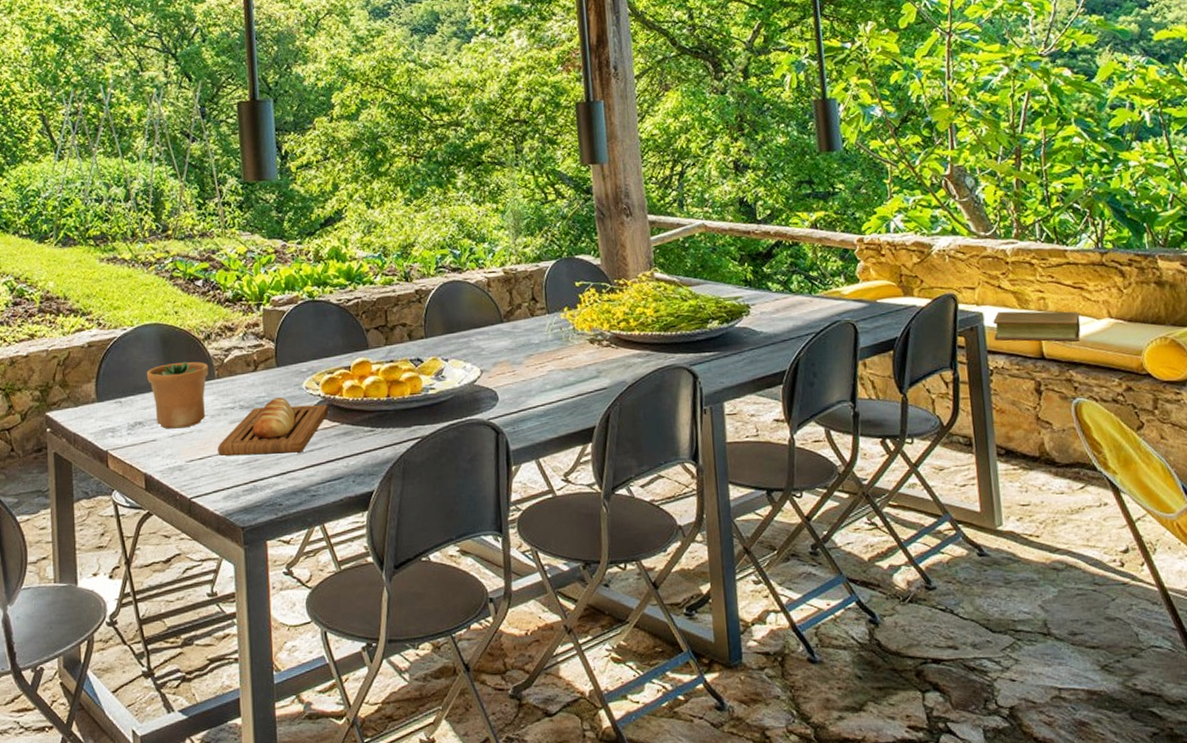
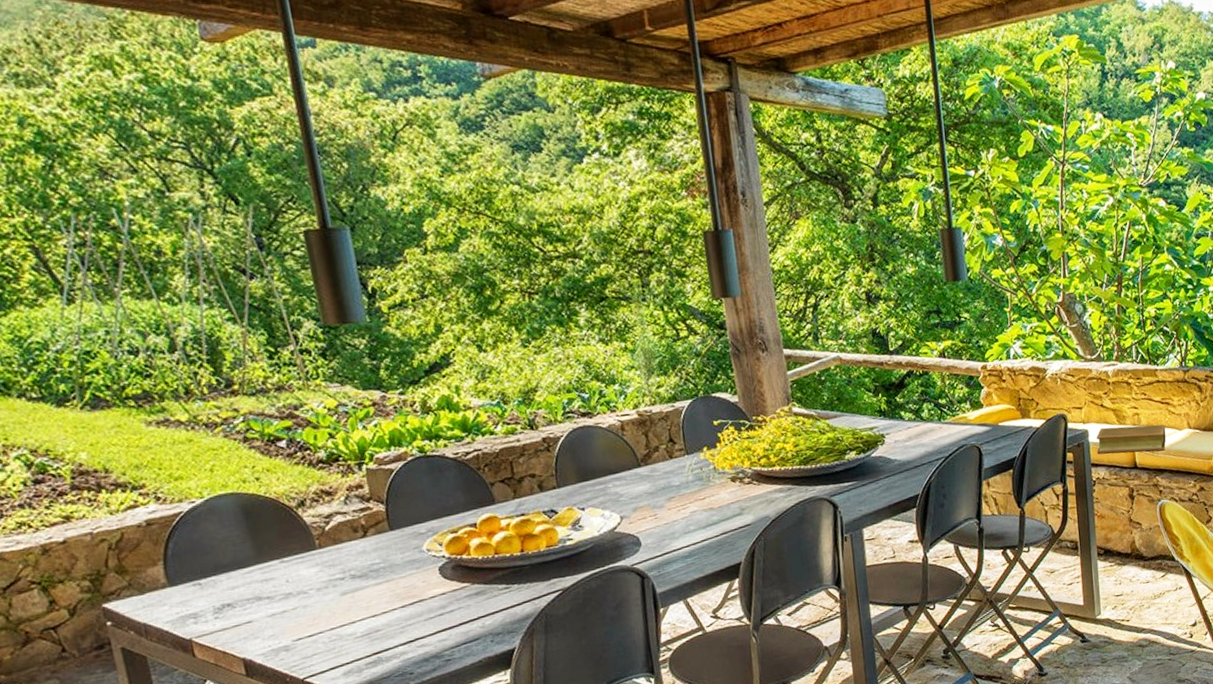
planter: present [146,361,209,429] -> none [228,531,310,608]
bread loaf: present [218,397,329,456] -> none [329,562,457,630]

